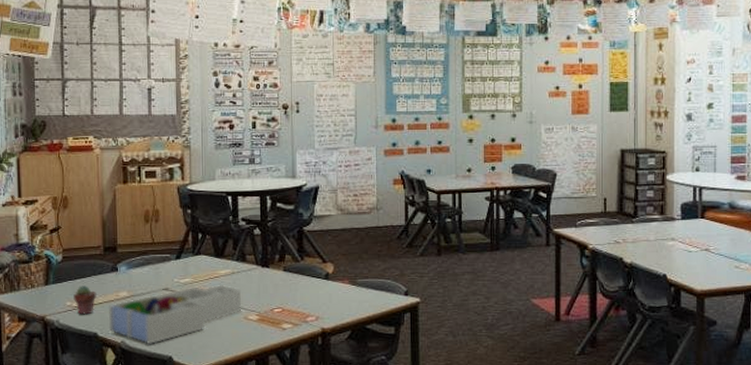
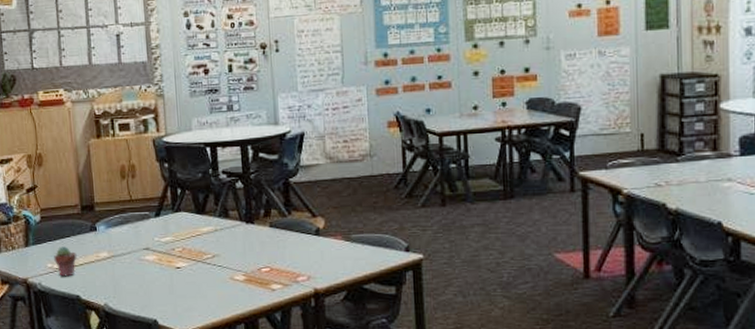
desk organizer: present [109,285,242,344] -> none [90,243,227,307]

